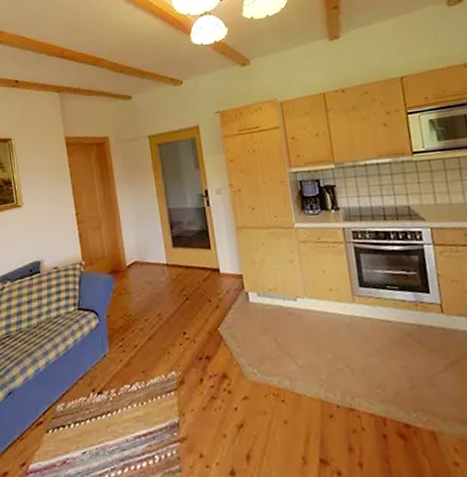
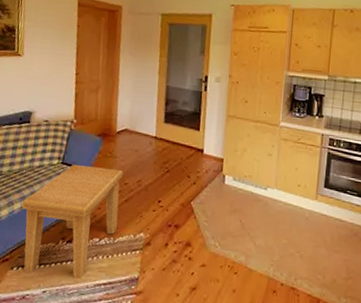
side table: none [45,305,146,433] -> present [21,165,124,279]

